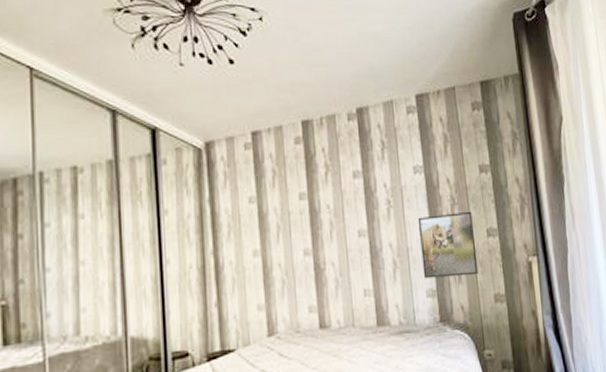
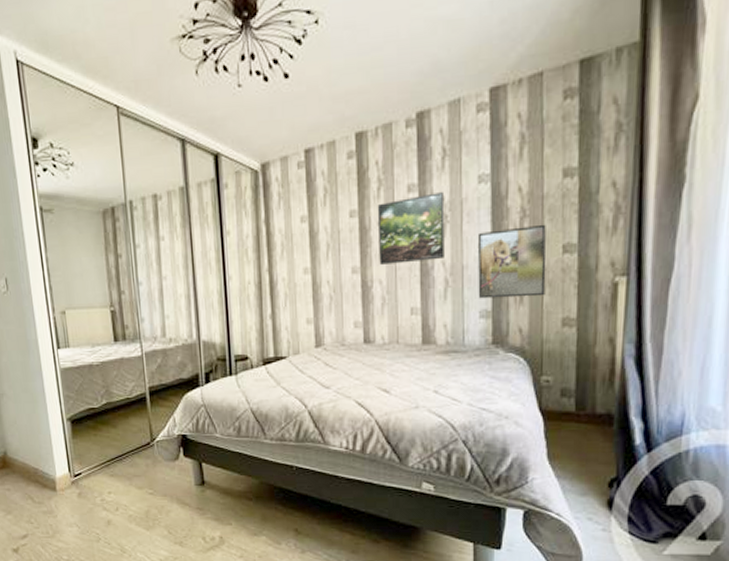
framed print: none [325,180,391,248] -> present [377,192,445,266]

